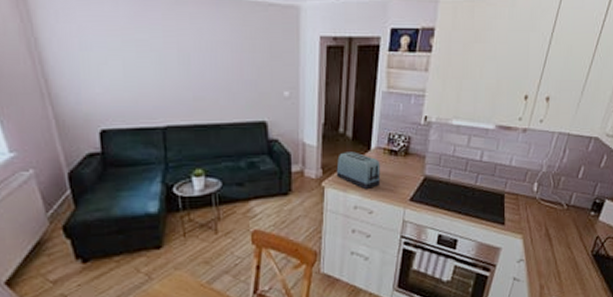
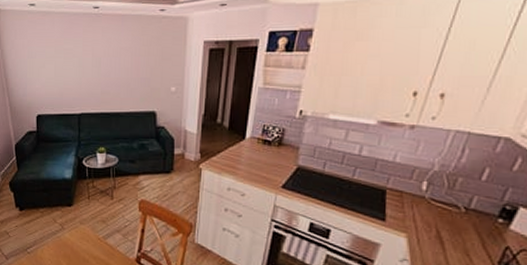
toaster: present [336,151,381,189] -> none [212,139,254,173]

